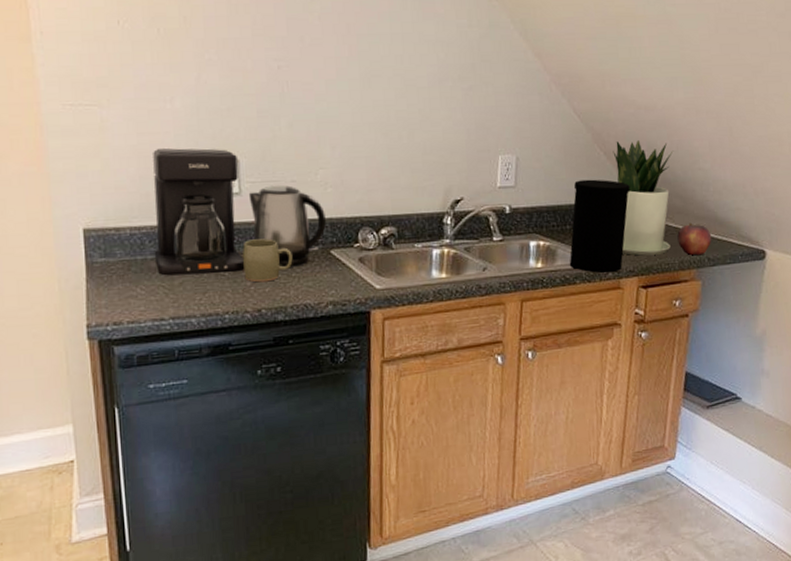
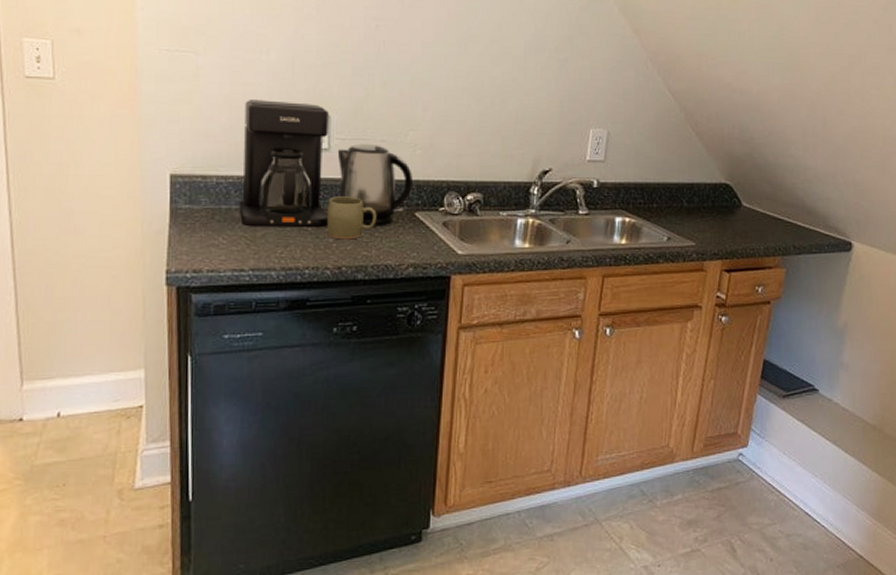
canister: present [569,179,630,274] -> none [654,159,720,255]
planter: present [613,140,674,256] -> none [705,123,766,239]
fruit: present [677,223,712,256] -> none [764,209,799,243]

